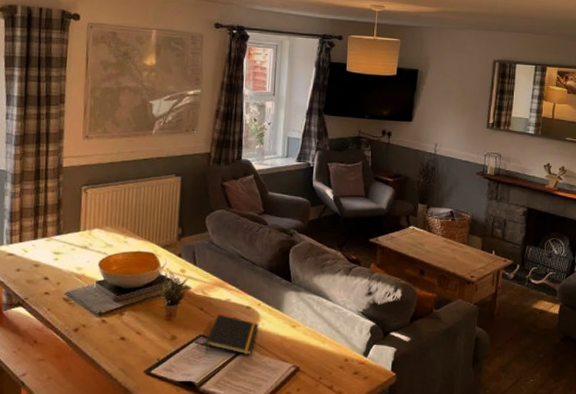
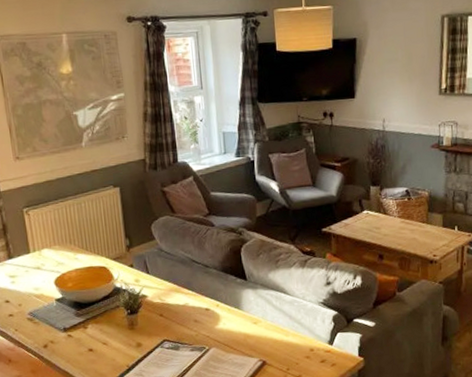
notepad: present [205,314,259,355] -> none [170,318,221,358]

